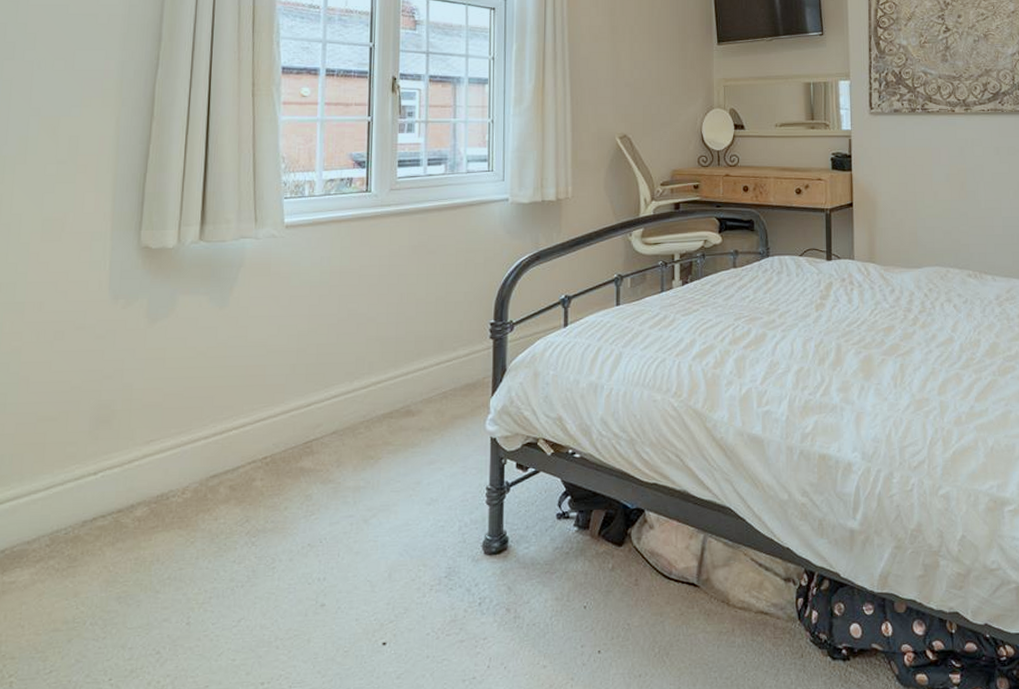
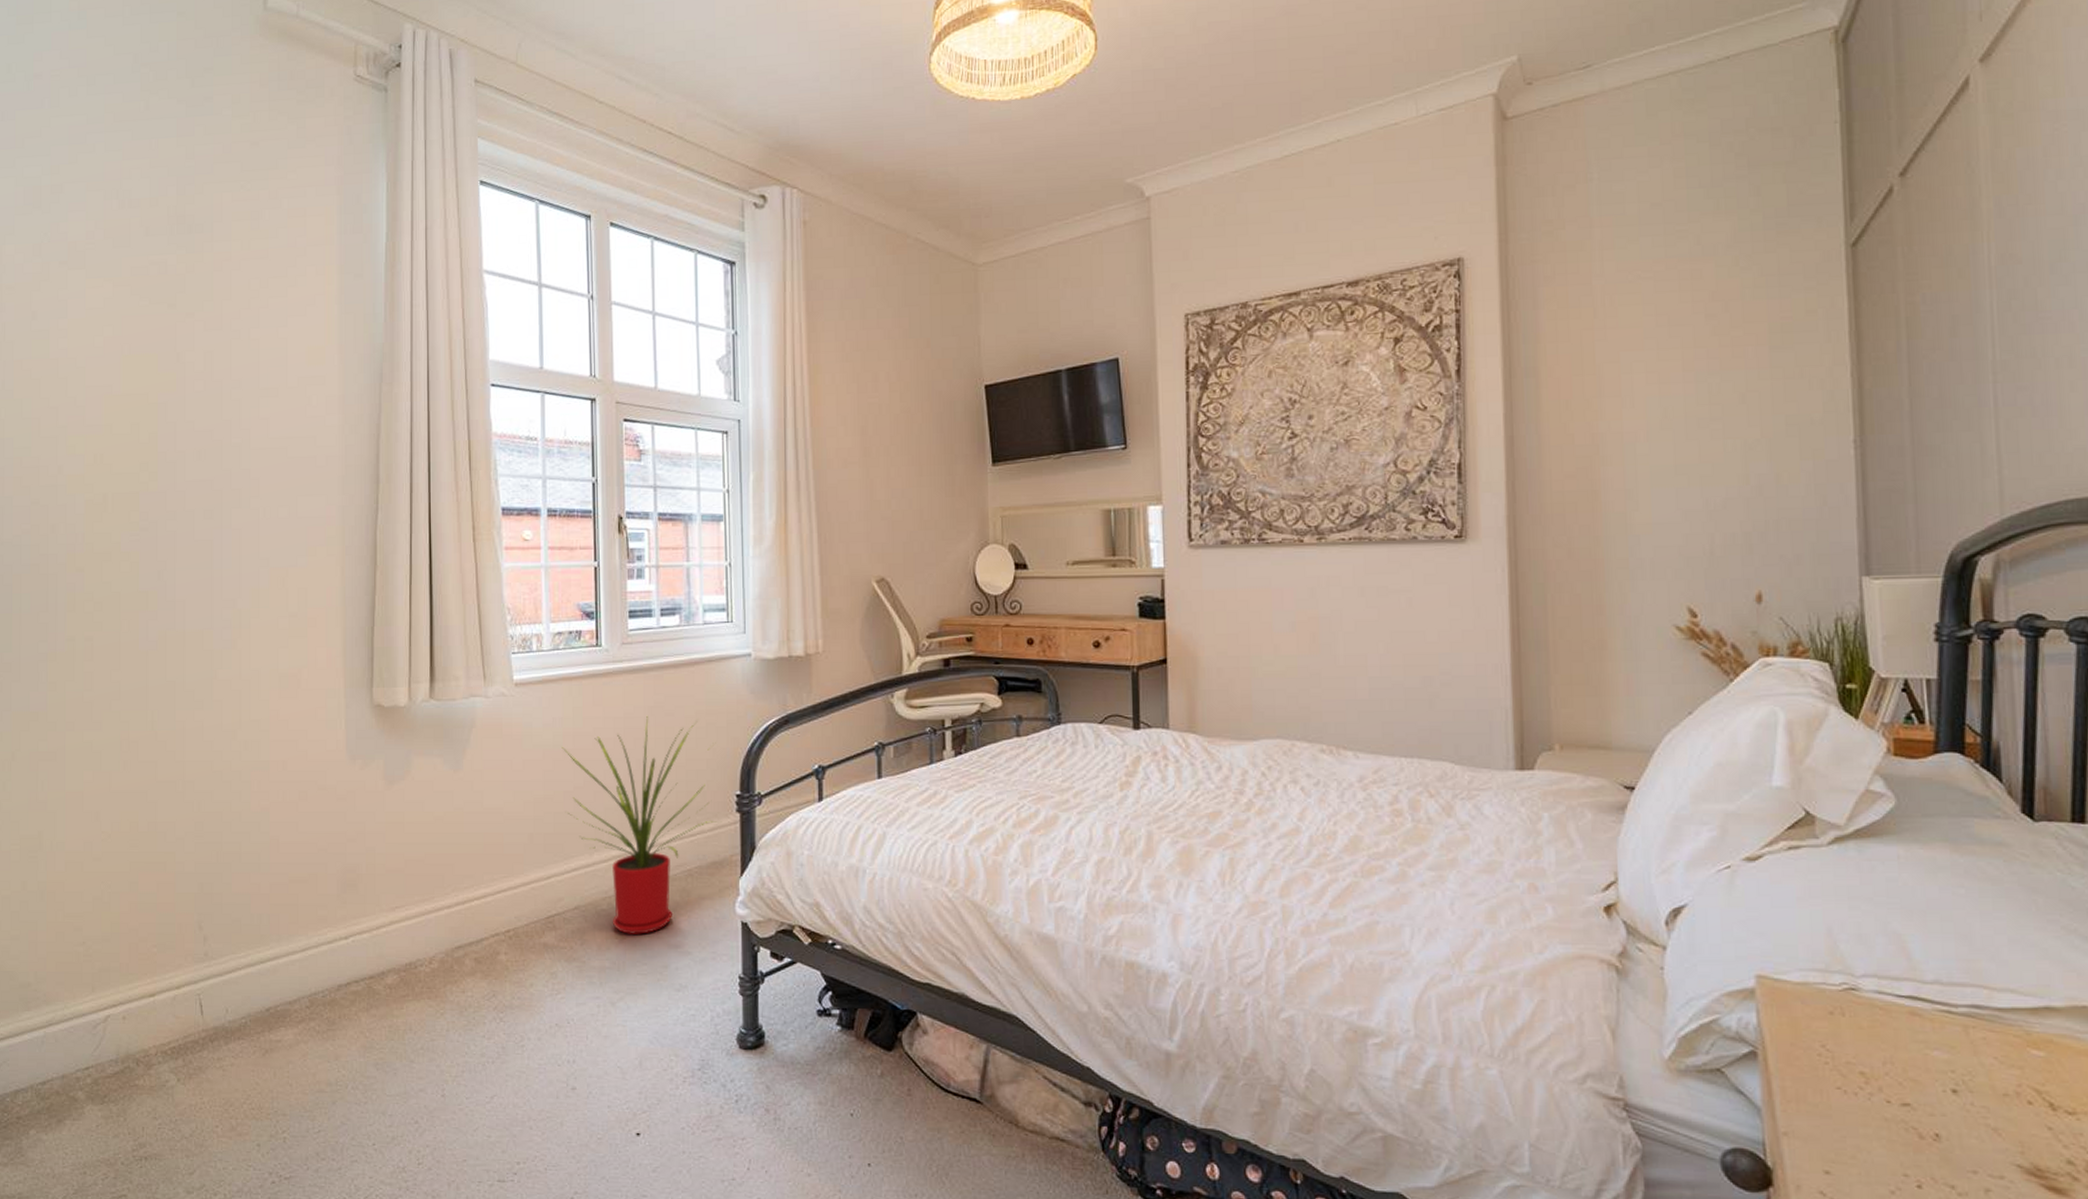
house plant: none [328,253,476,455] -> present [562,715,721,934]

